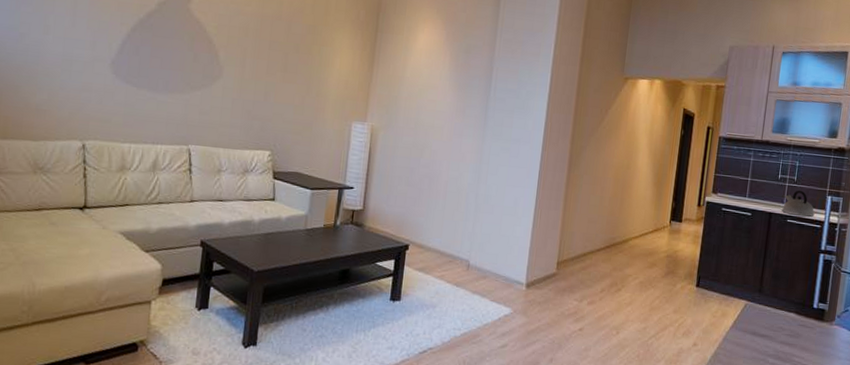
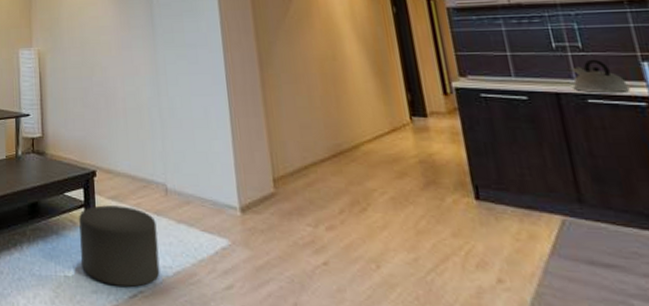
pouf: none [382,275,455,345] -> present [79,205,160,287]

